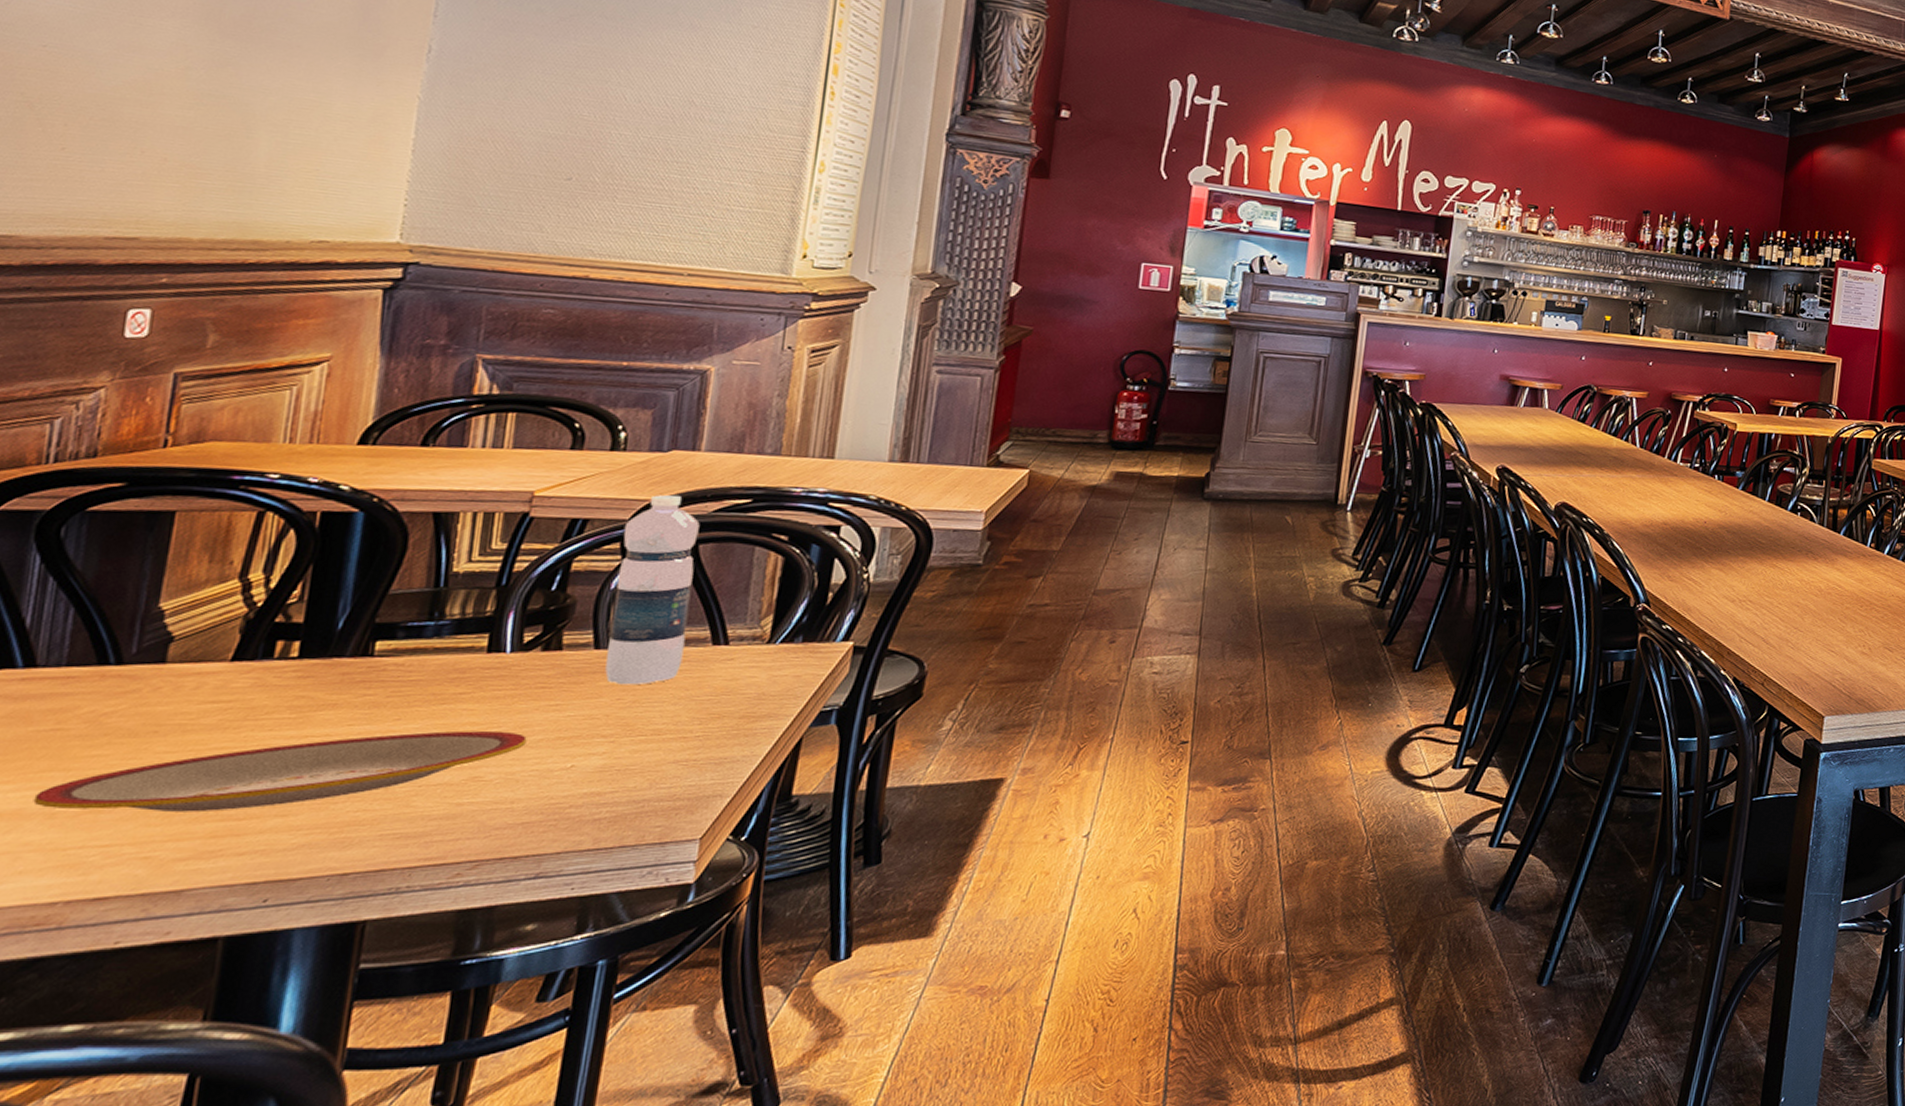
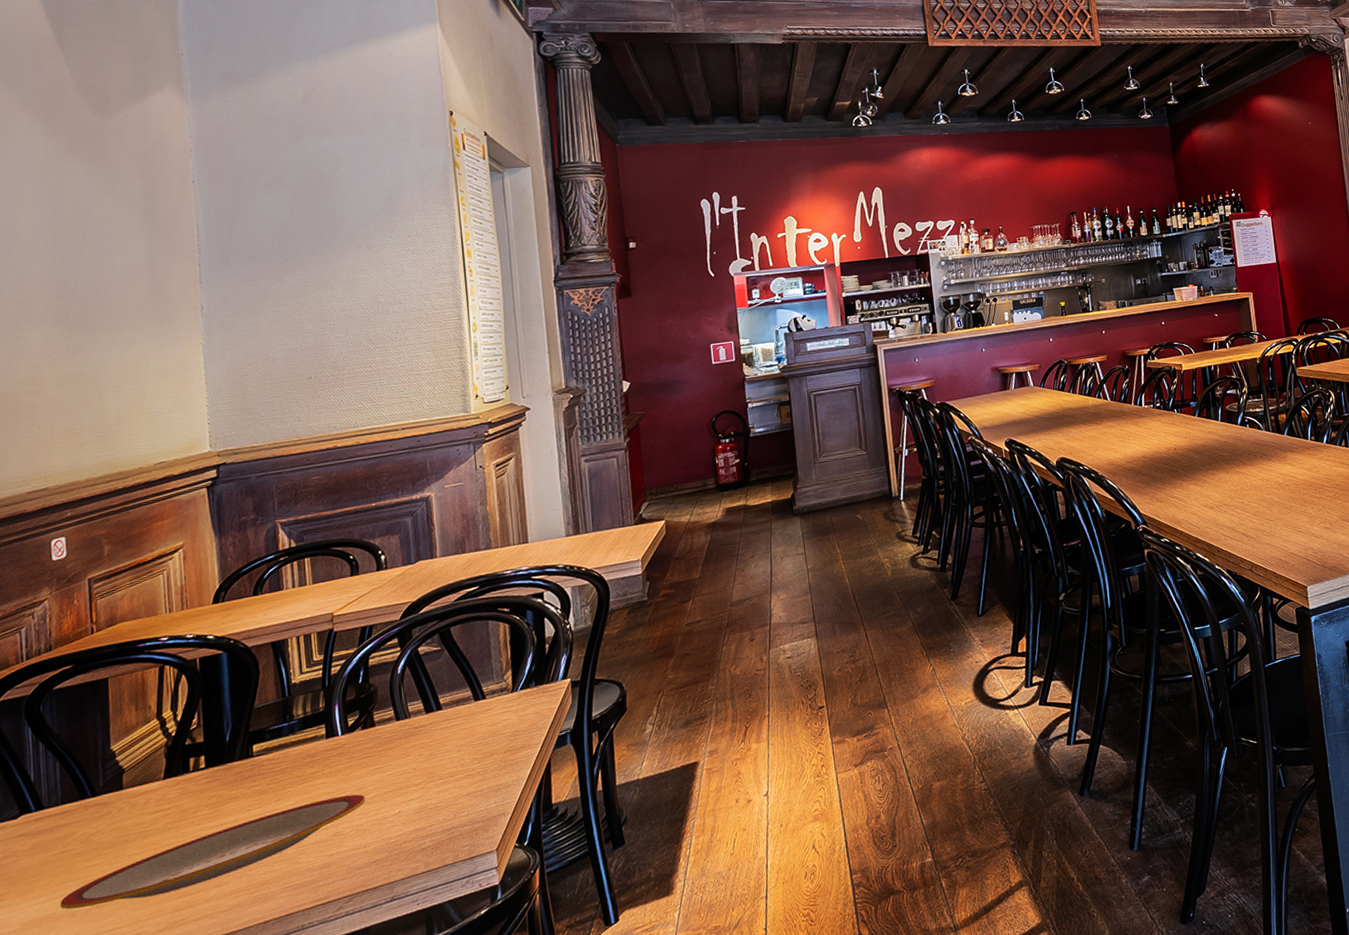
water bottle: present [605,494,700,685] -> none [397,594,457,744]

